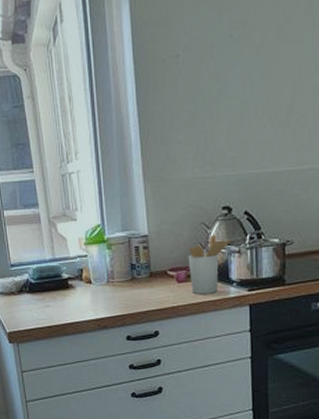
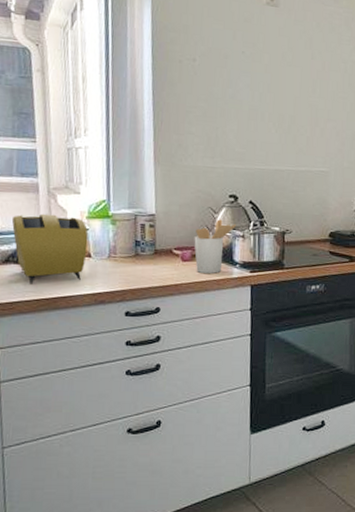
toaster: none [22,243,88,312] -> present [12,213,89,284]

